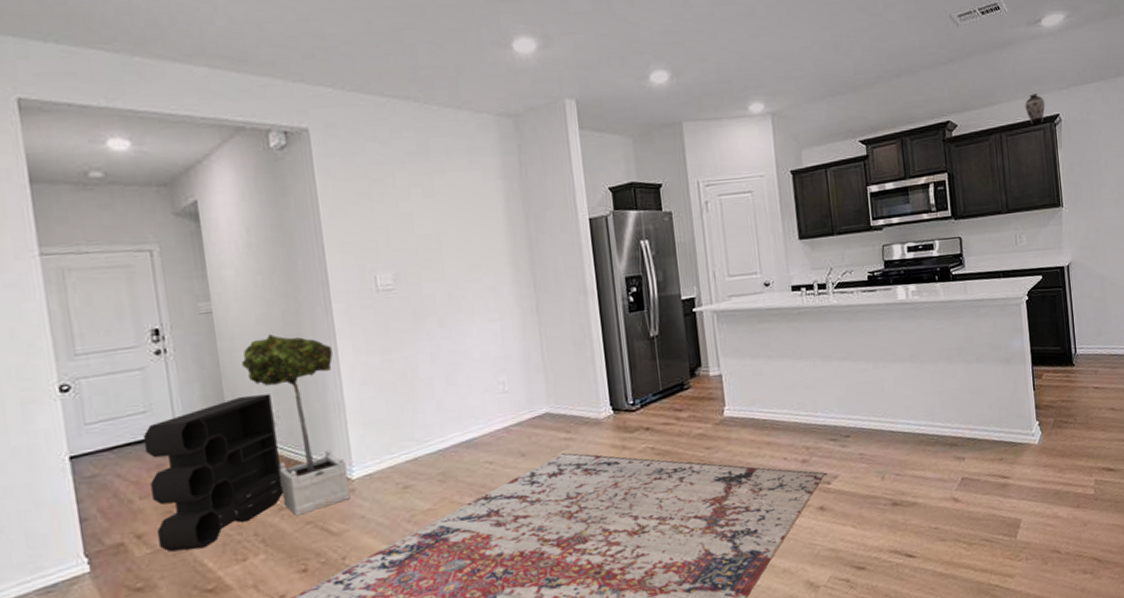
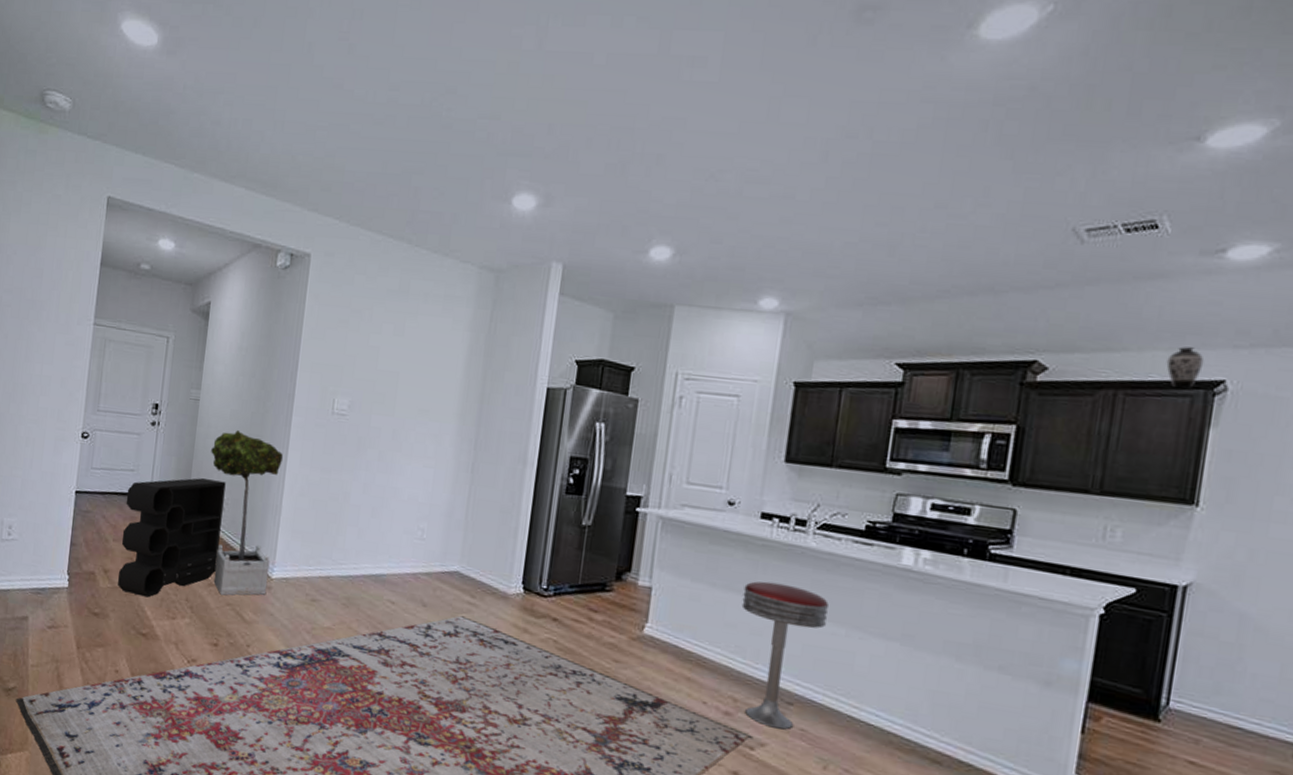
bar stool: none [793,340,859,461] -> present [741,581,829,730]

